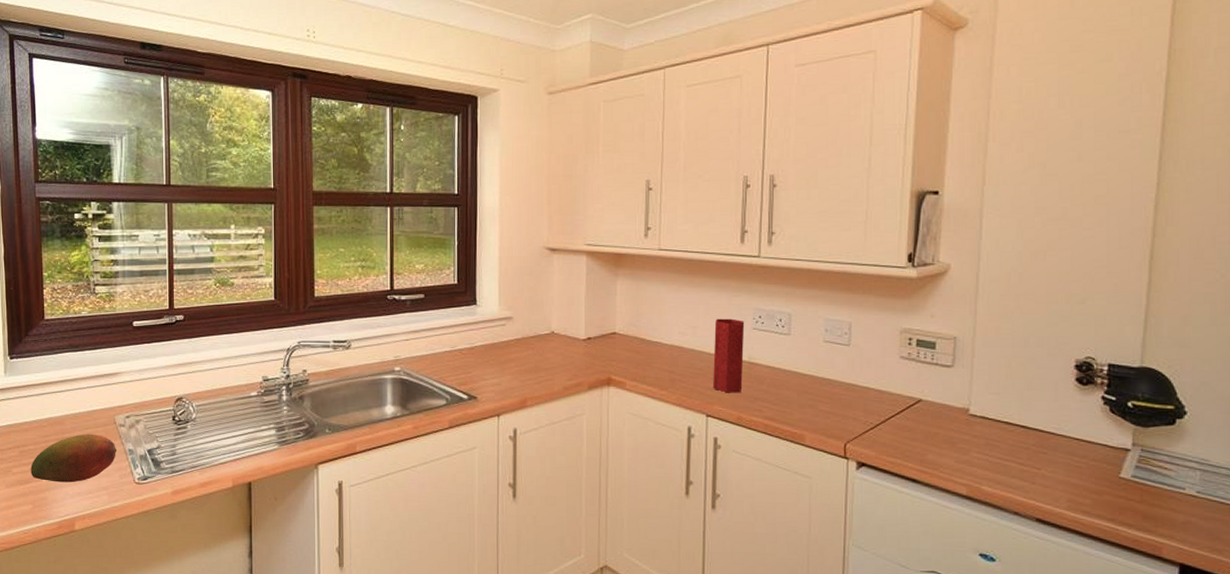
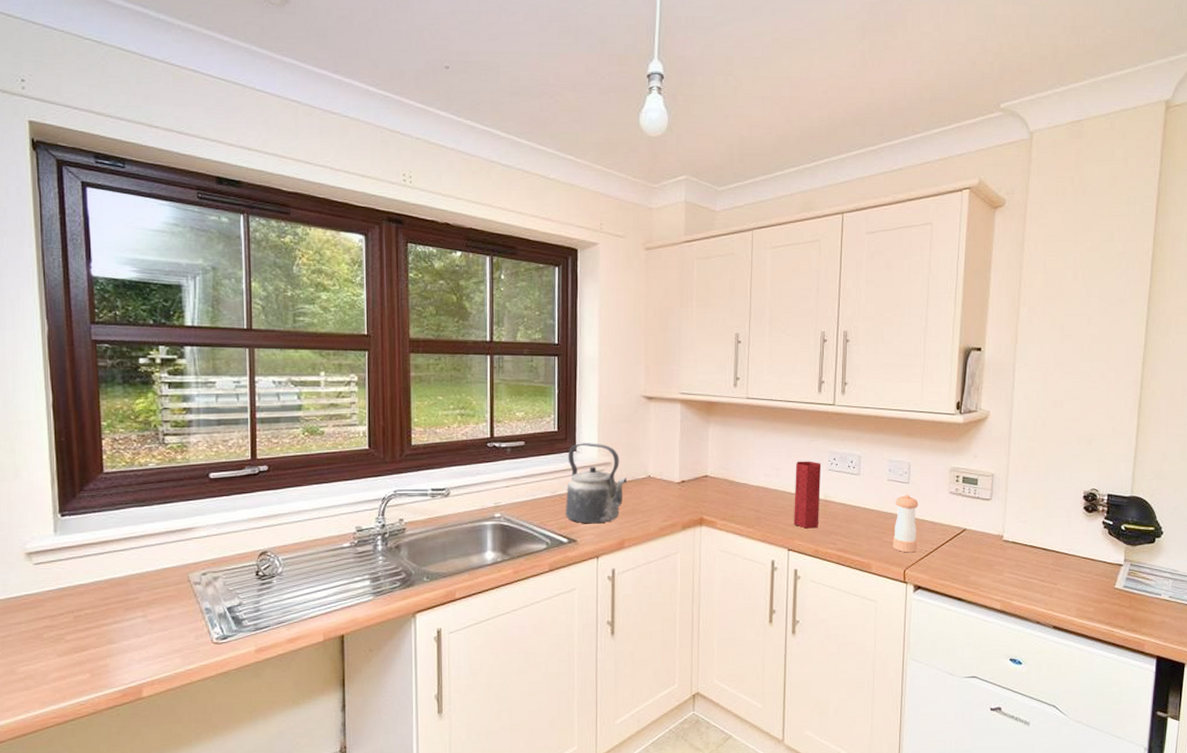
fruit: present [31,434,117,483] -> none [88,593,192,648]
kettle: none [465,296,529,381] -> present [565,443,627,524]
pepper shaker: none [830,358,862,425] -> present [892,494,919,553]

